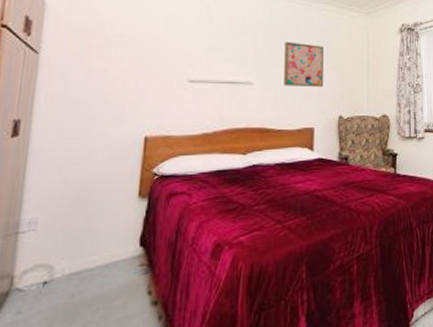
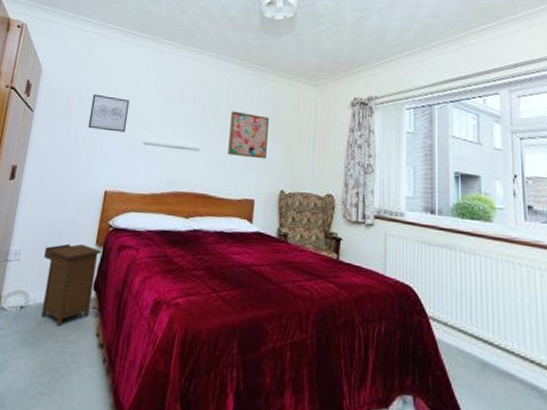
nightstand: none [69,199,146,296] -> present [41,243,102,328]
wall art: none [116,29,168,71] -> present [88,94,130,133]

